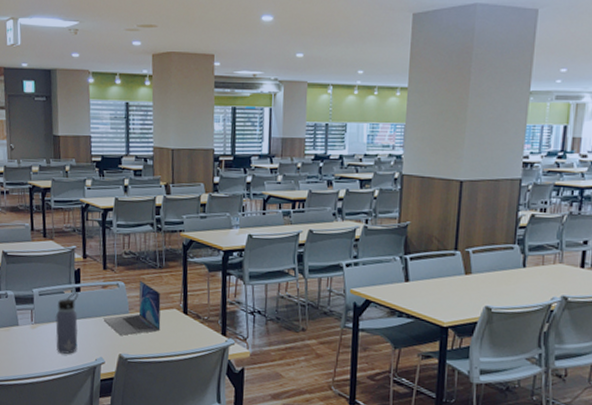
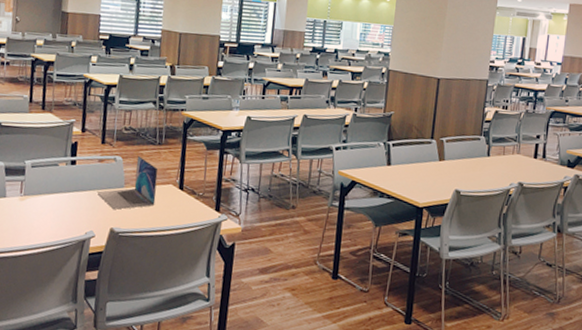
water bottle: present [55,292,78,354] -> none [45,165,74,227]

